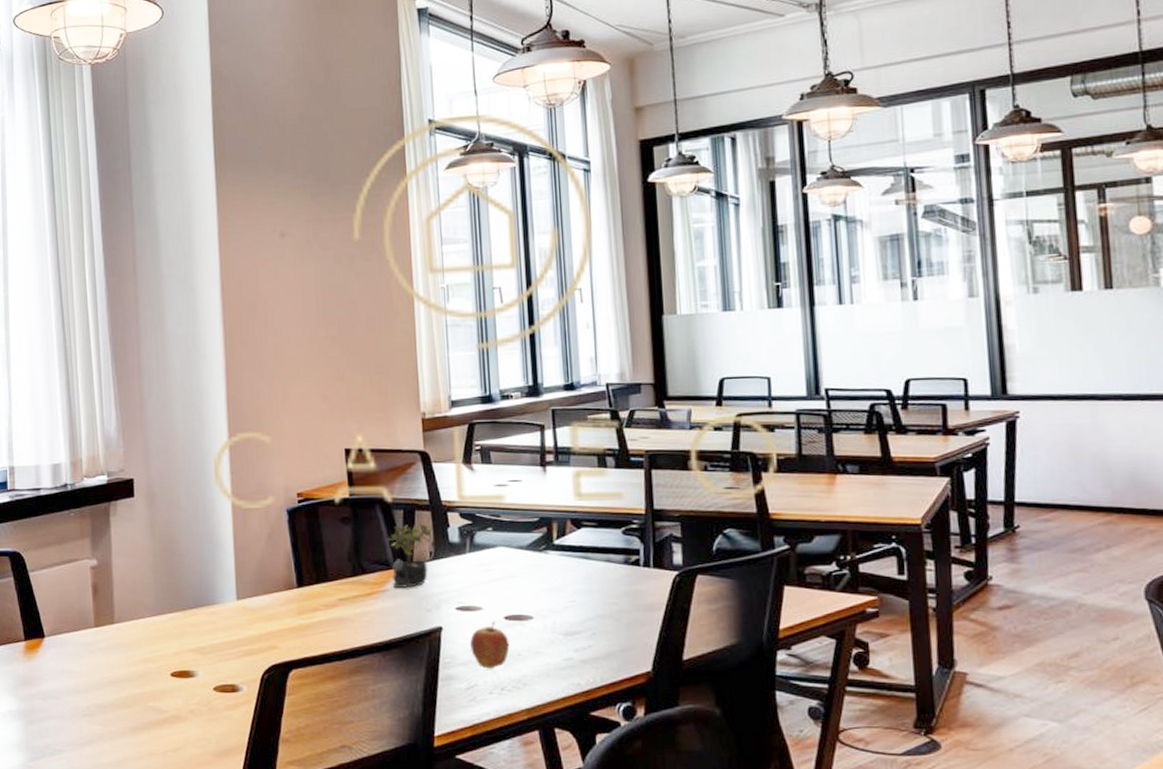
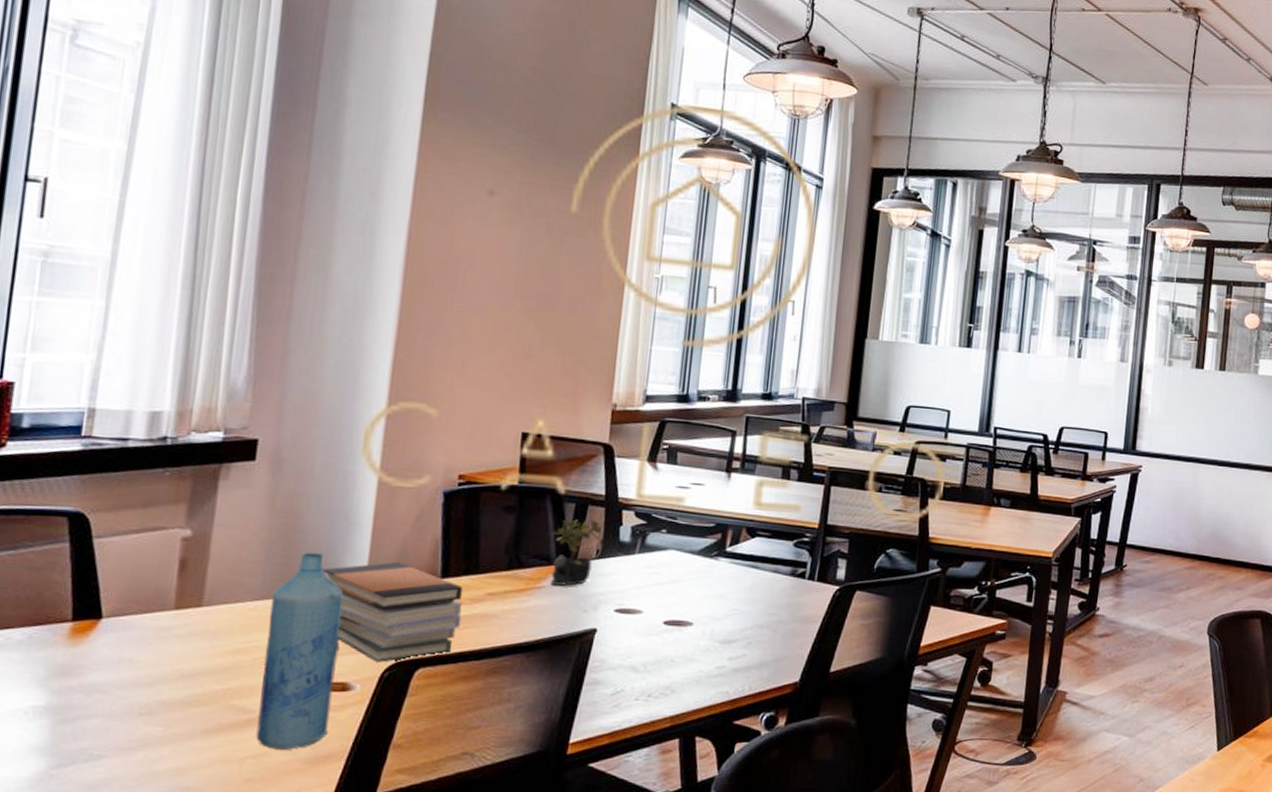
bottle: none [165,572,228,744] -> present [256,552,343,750]
book stack: none [200,575,321,666] -> present [322,561,464,662]
apple: present [470,621,510,669] -> none [623,626,665,675]

